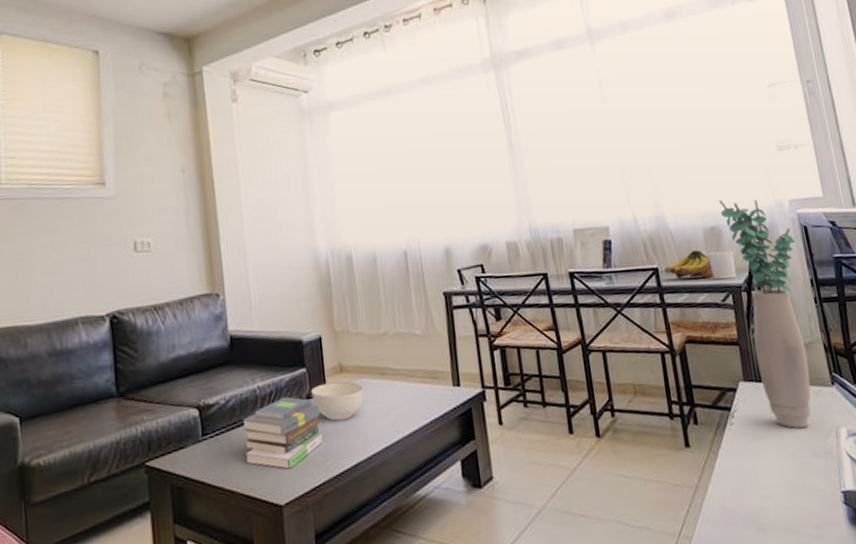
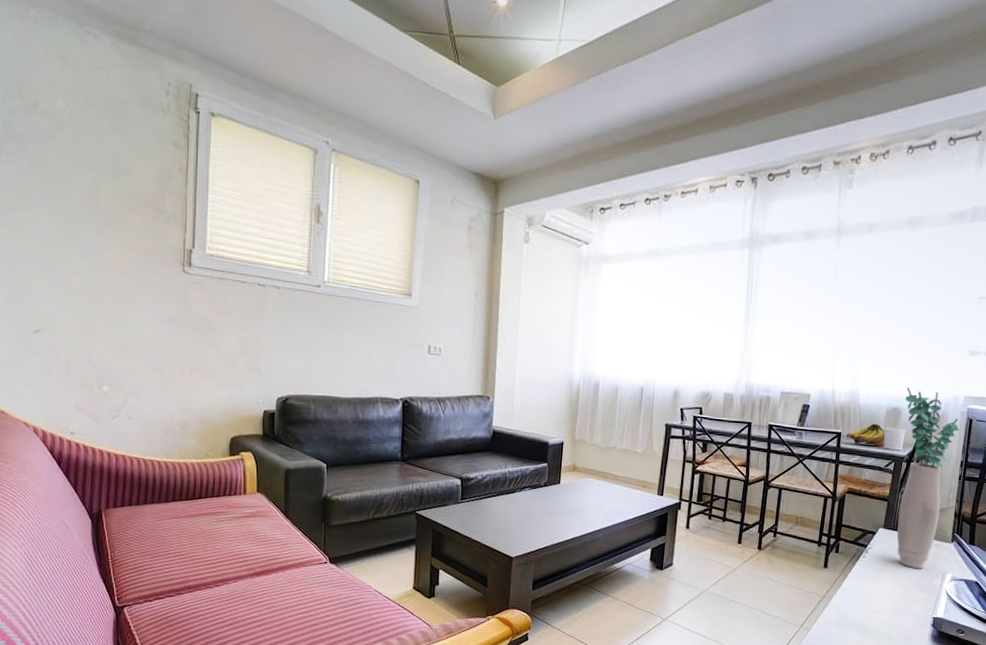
books: present [243,396,323,469] -> none [491,481,552,533]
bowl: present [310,381,364,421] -> none [547,477,589,506]

